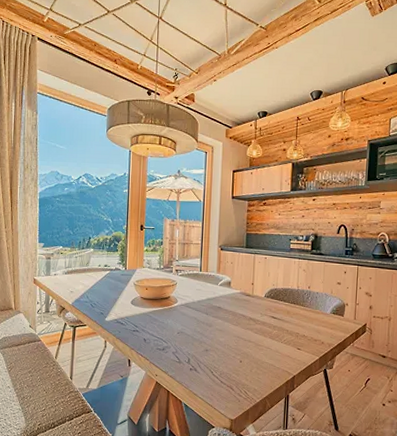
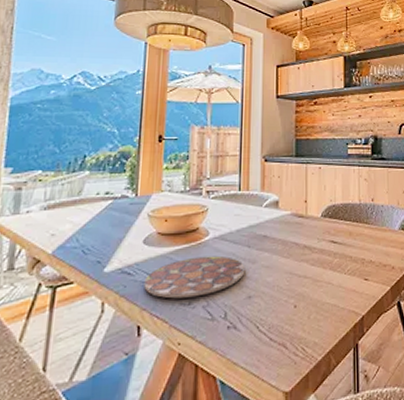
plate: none [132,317,204,345] -> present [144,255,245,299]

